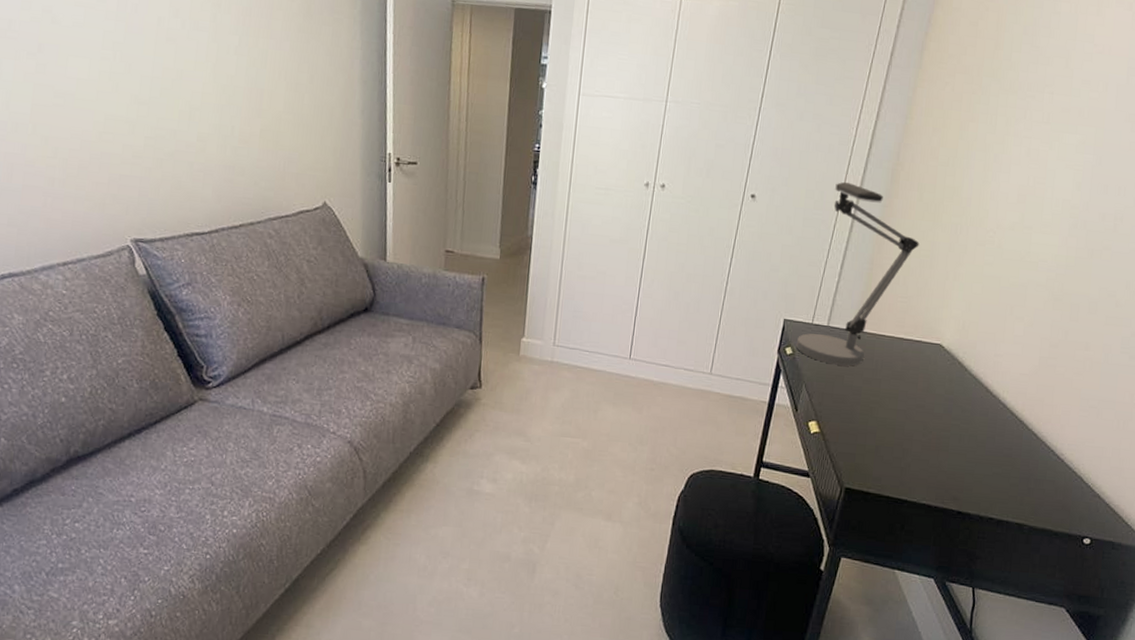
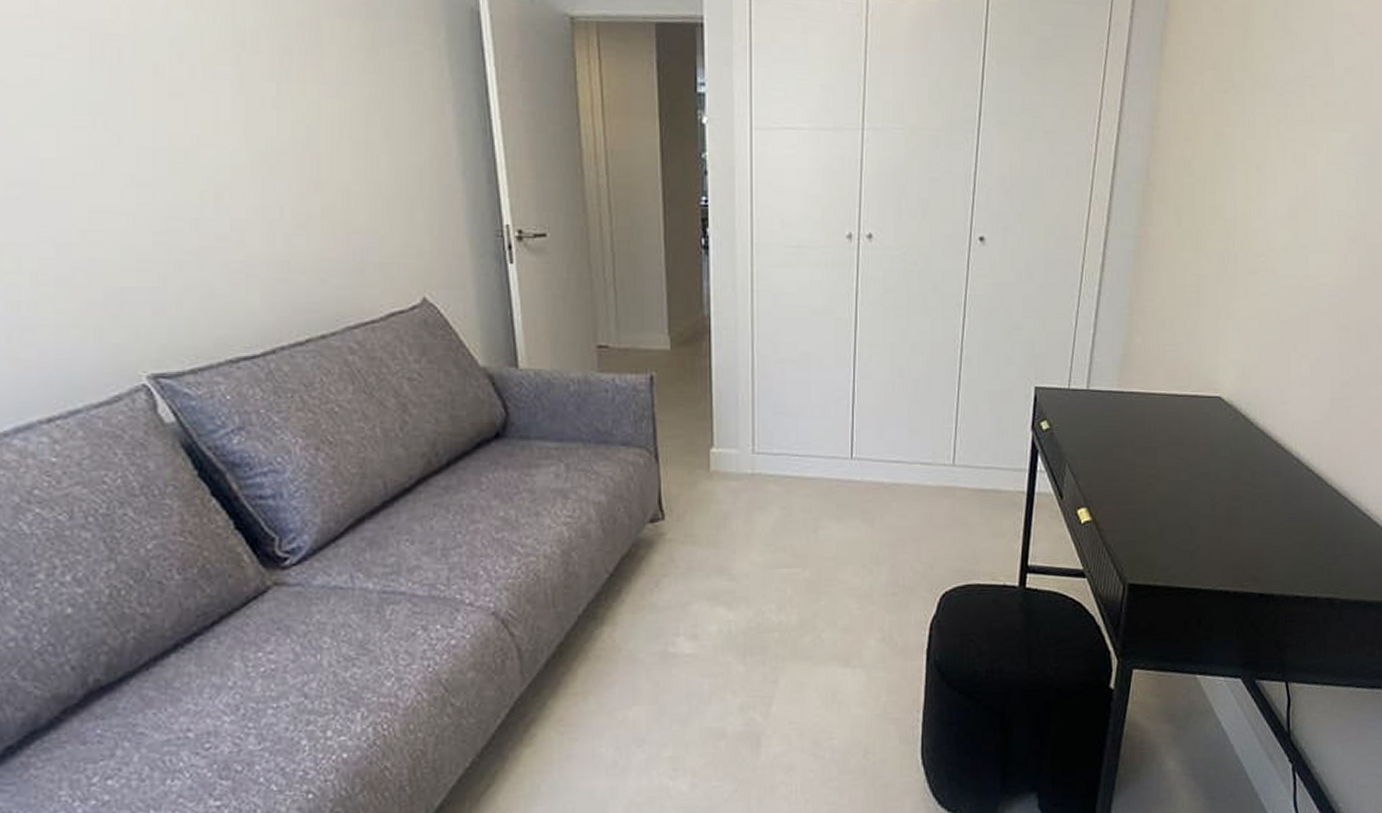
desk lamp: present [796,182,920,366] -> none [1052,211,1183,436]

